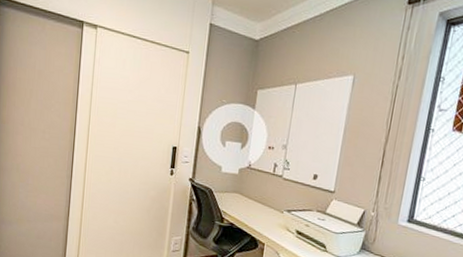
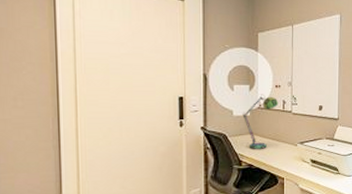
desk lamp: none [230,153,270,211] -> present [242,94,279,150]

